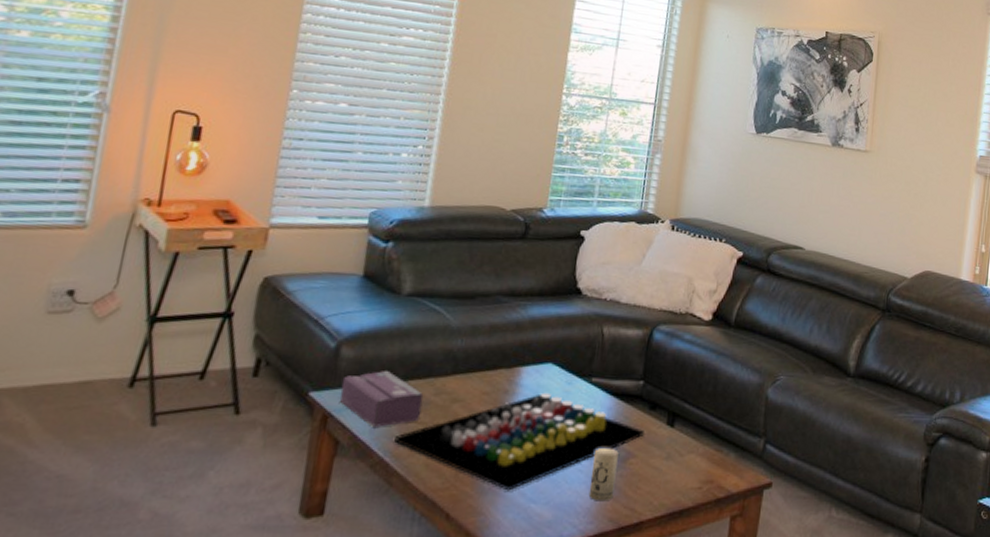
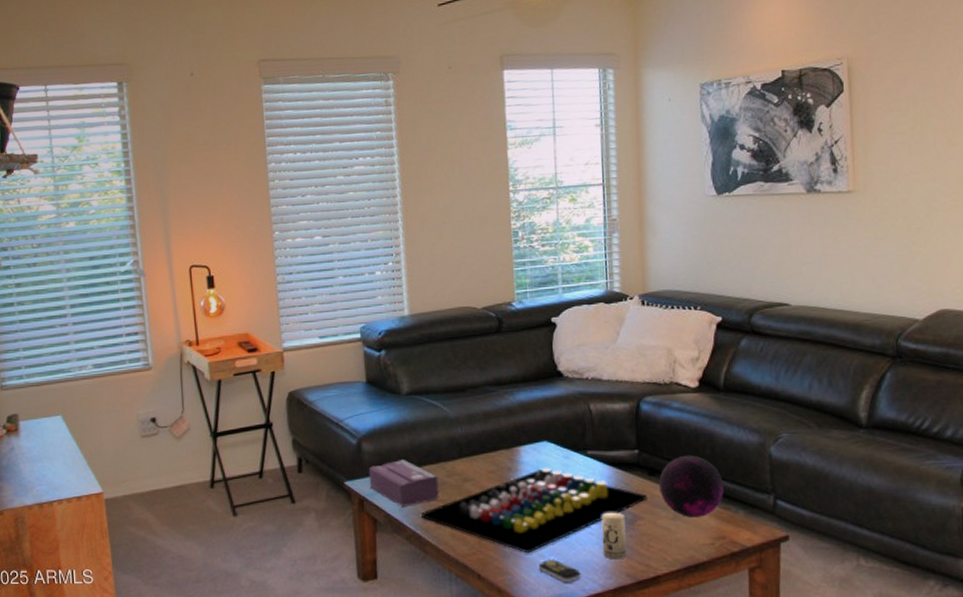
remote control: none [517,498,562,527] -> present [539,559,581,583]
decorative orb: none [657,390,720,458] -> present [659,455,724,517]

